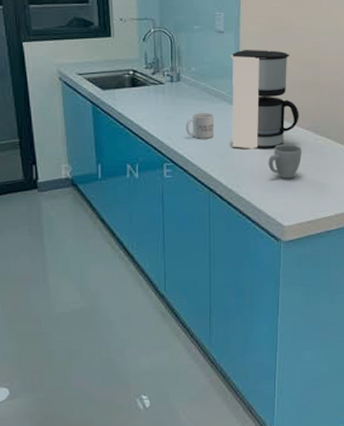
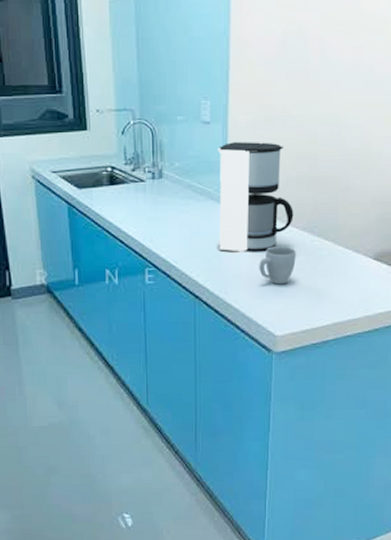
mug: present [185,112,215,139] -> none [168,212,200,241]

